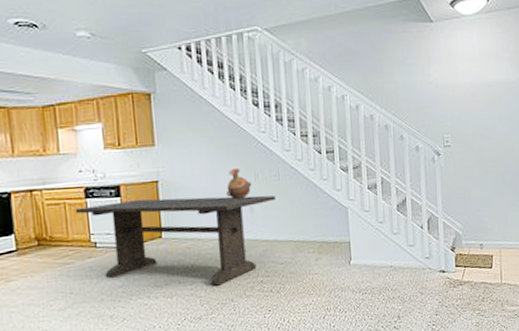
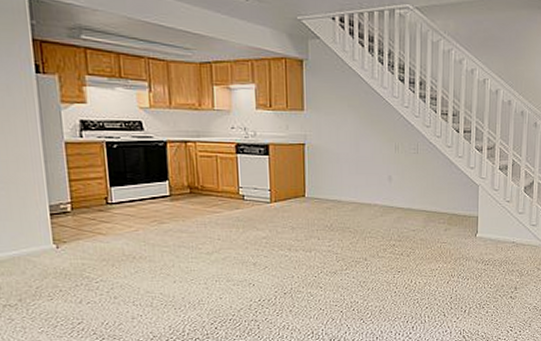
dining table: present [75,195,275,286] -> none [226,159,413,245]
vessel: present [225,167,252,200] -> none [367,138,392,168]

